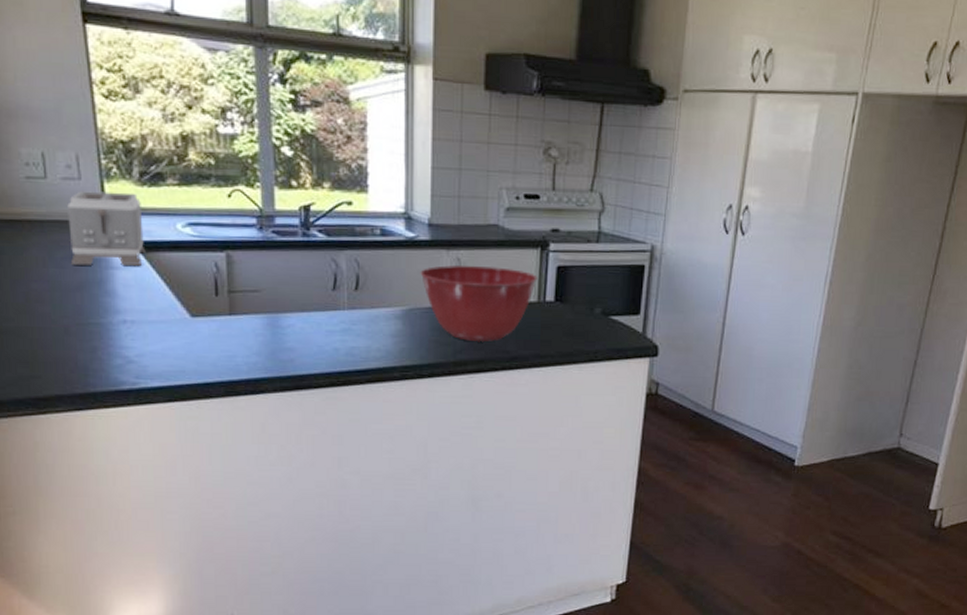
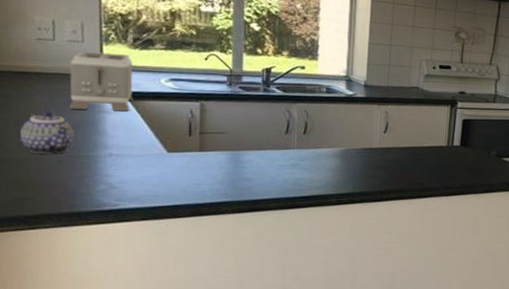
teapot: none [18,268,81,323] -> present [20,111,75,155]
mixing bowl: present [420,265,537,341] -> none [356,117,448,176]

